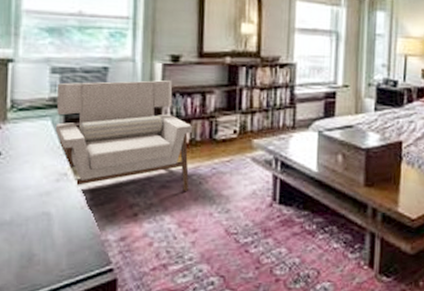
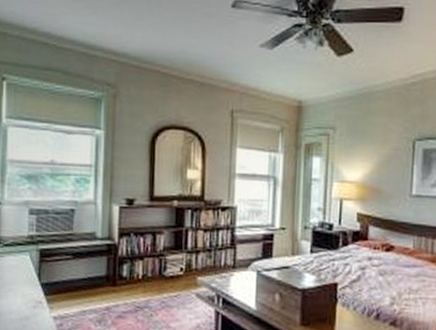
armchair: present [55,79,192,191] -> none [32,221,144,322]

